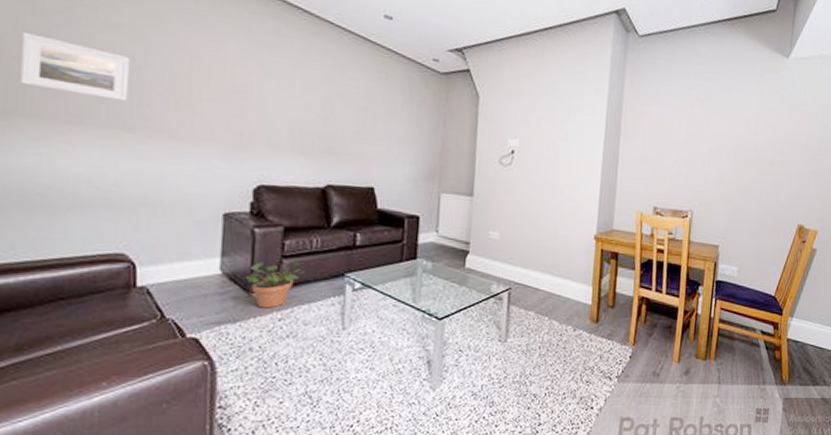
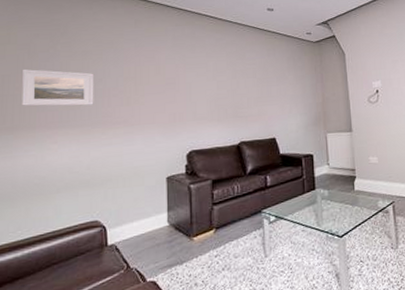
potted plant: present [245,261,305,309] -> none [186,206,231,249]

